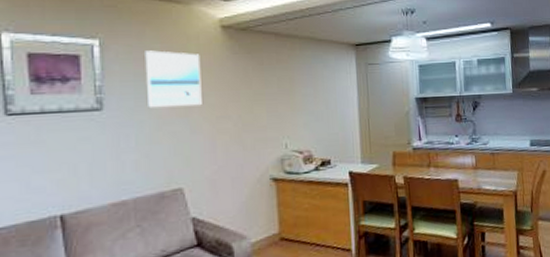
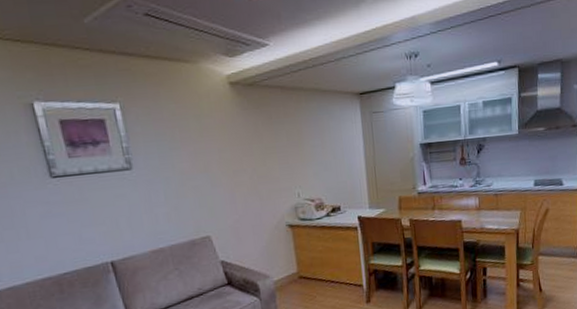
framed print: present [145,50,202,108] -> none [162,110,219,166]

